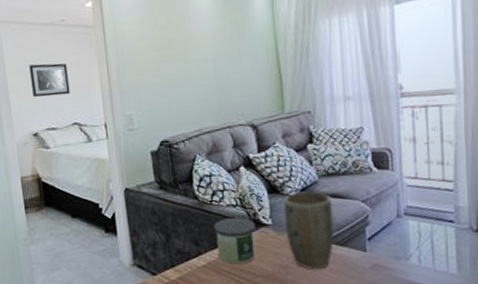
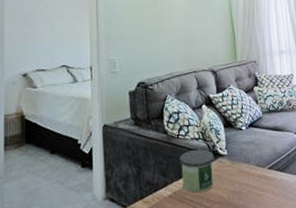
wall art: present [29,63,70,98] -> none [27,13,62,42]
plant pot: present [283,191,335,269] -> none [236,125,276,194]

